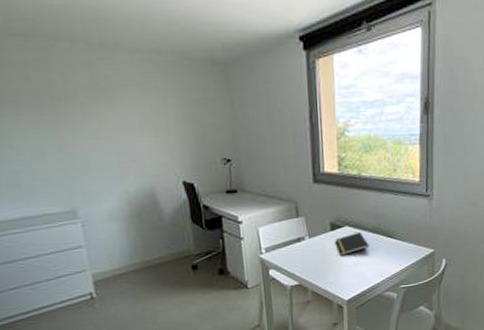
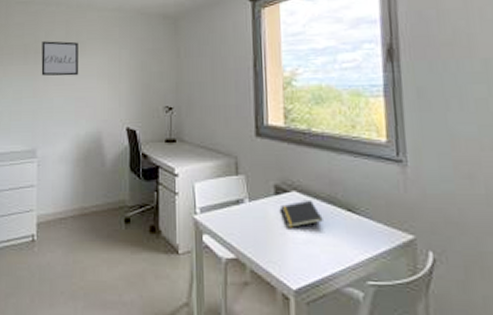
wall art: none [58,86,117,129] -> present [41,41,79,76]

